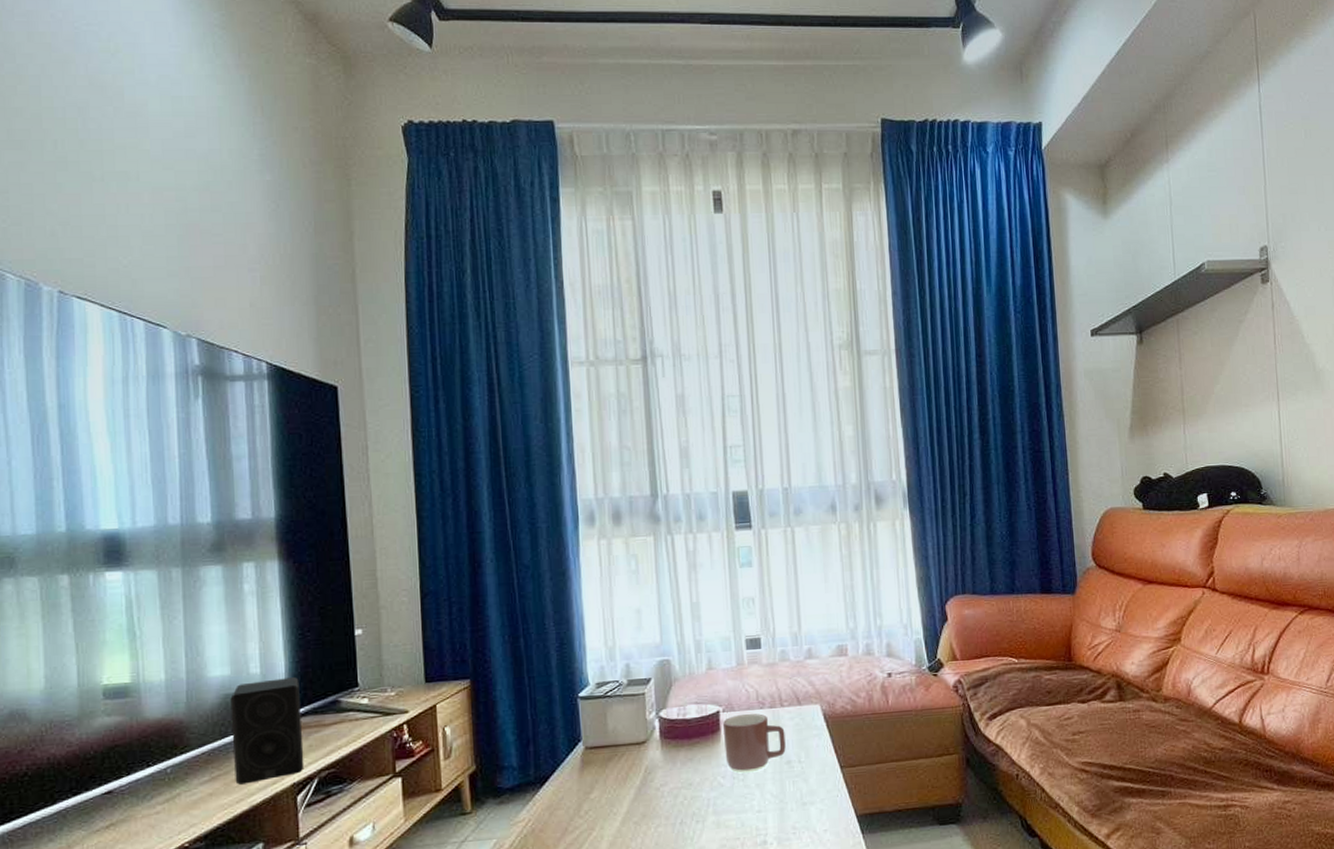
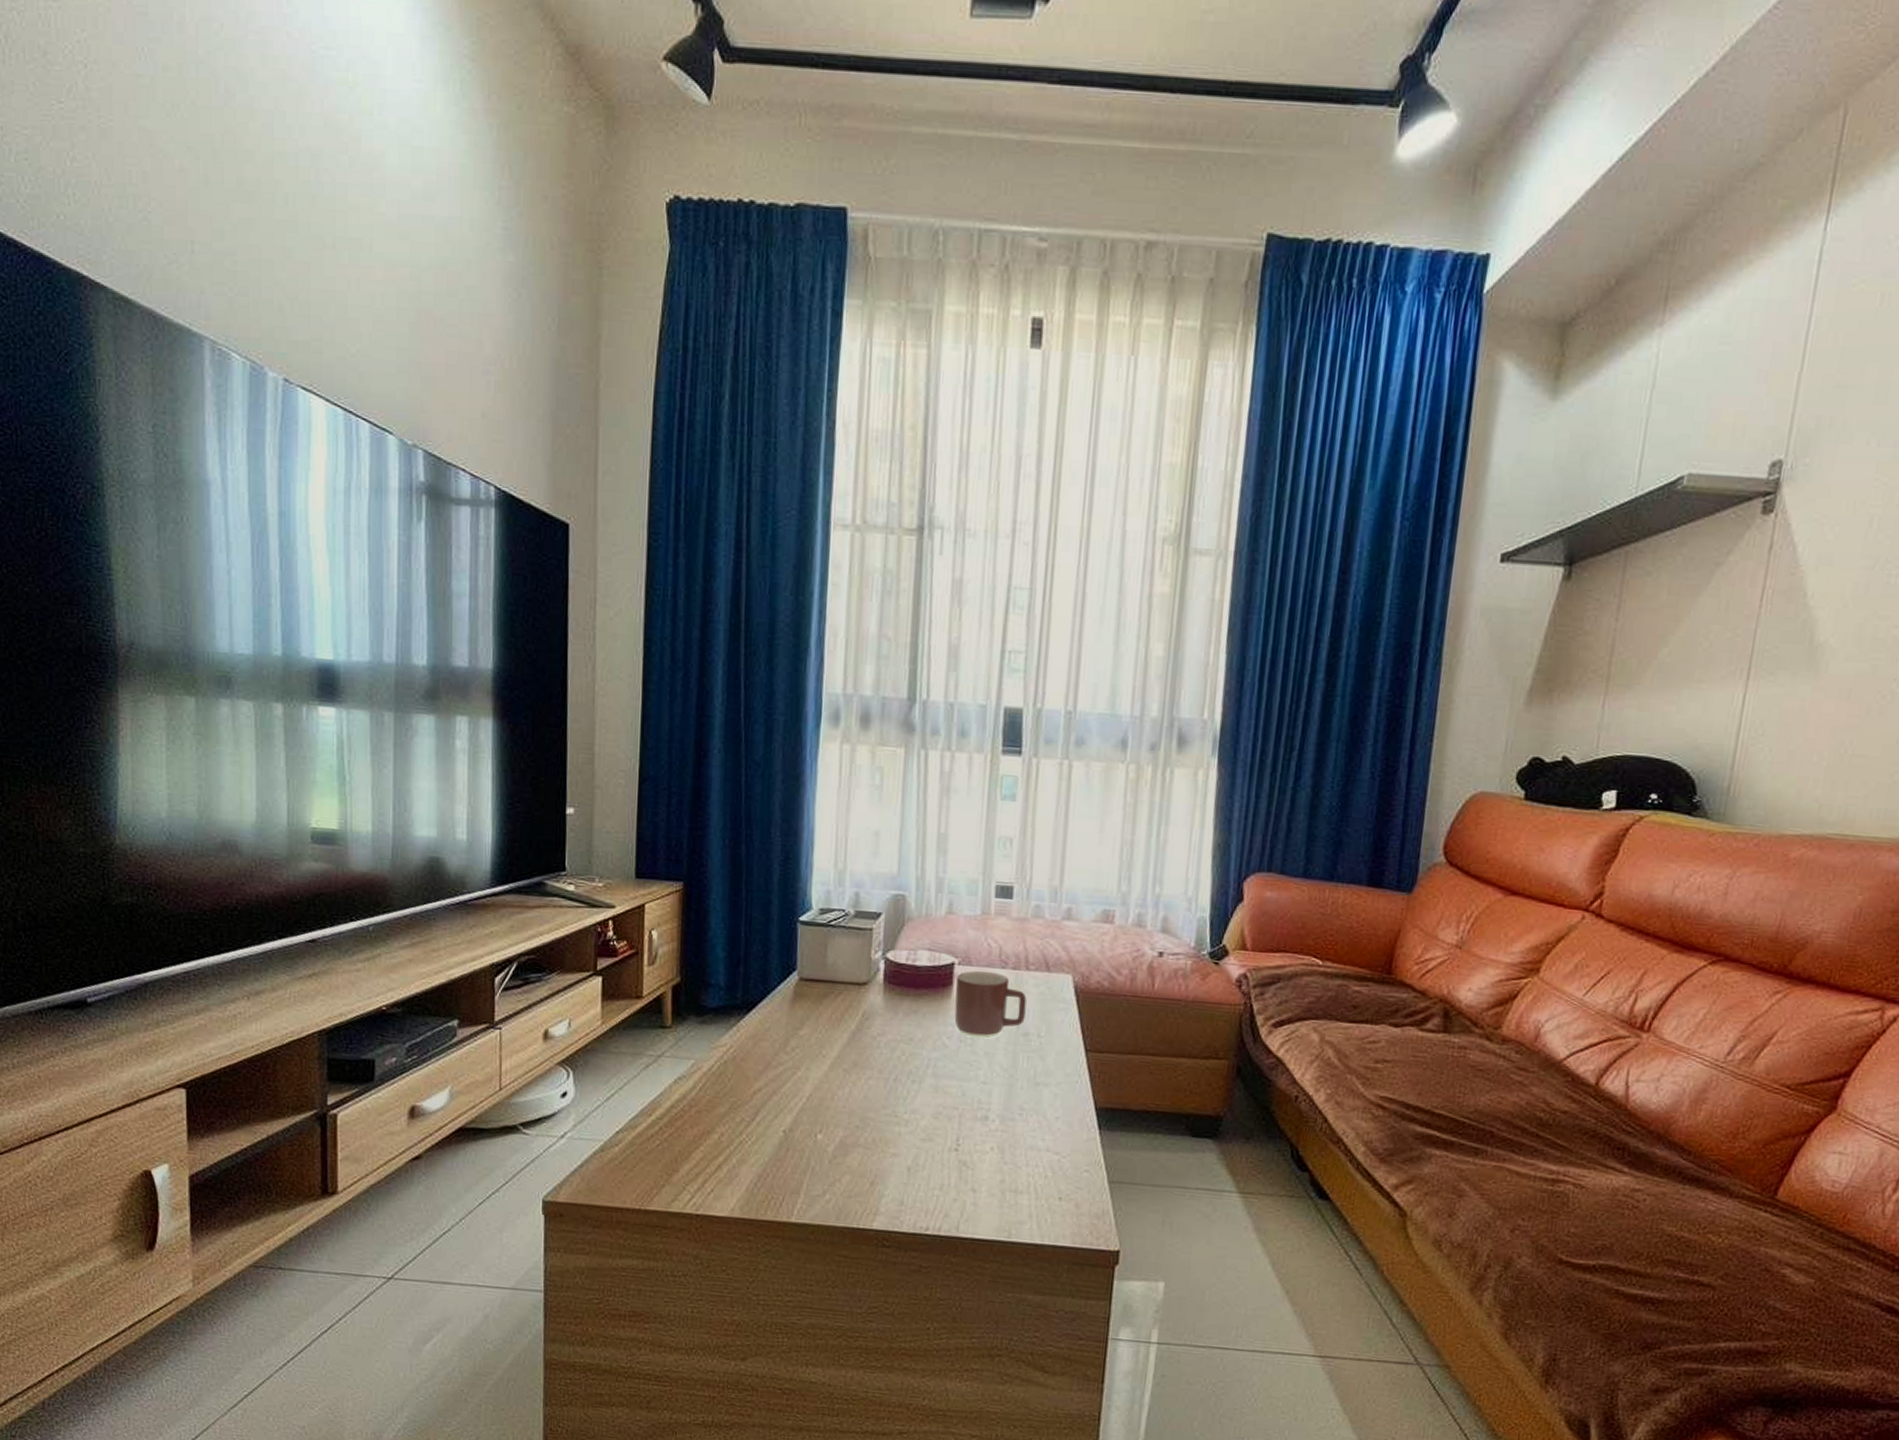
speaker: present [230,677,304,785] -> none [434,848,505,956]

